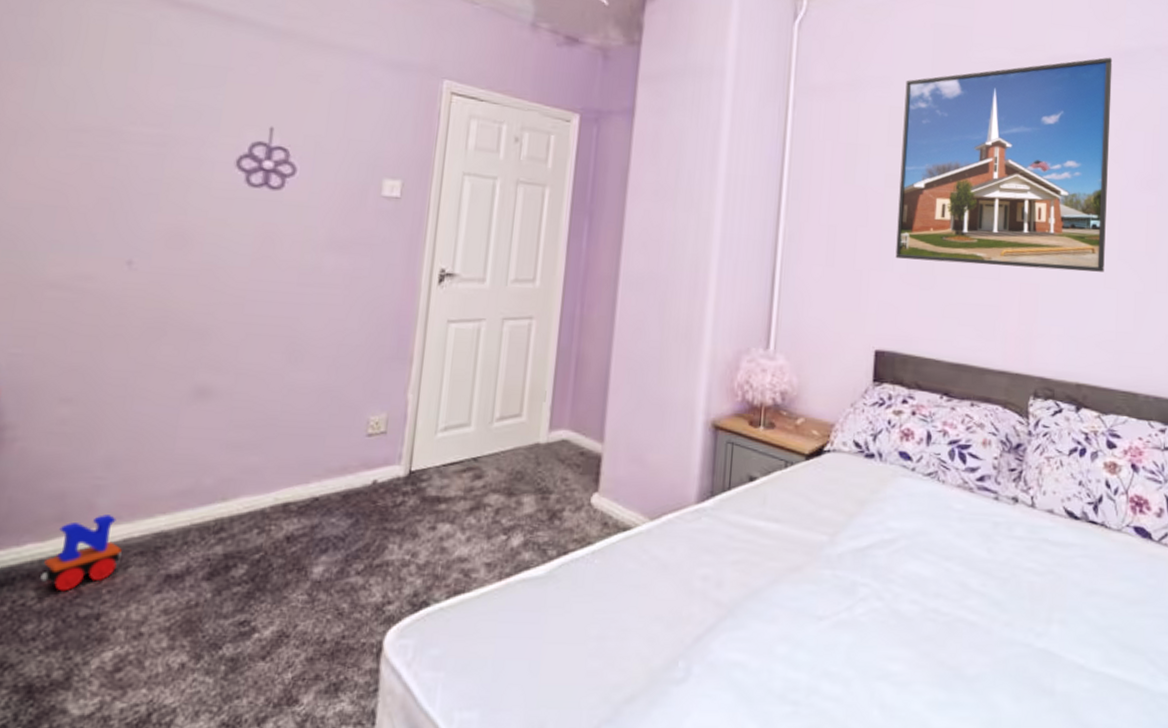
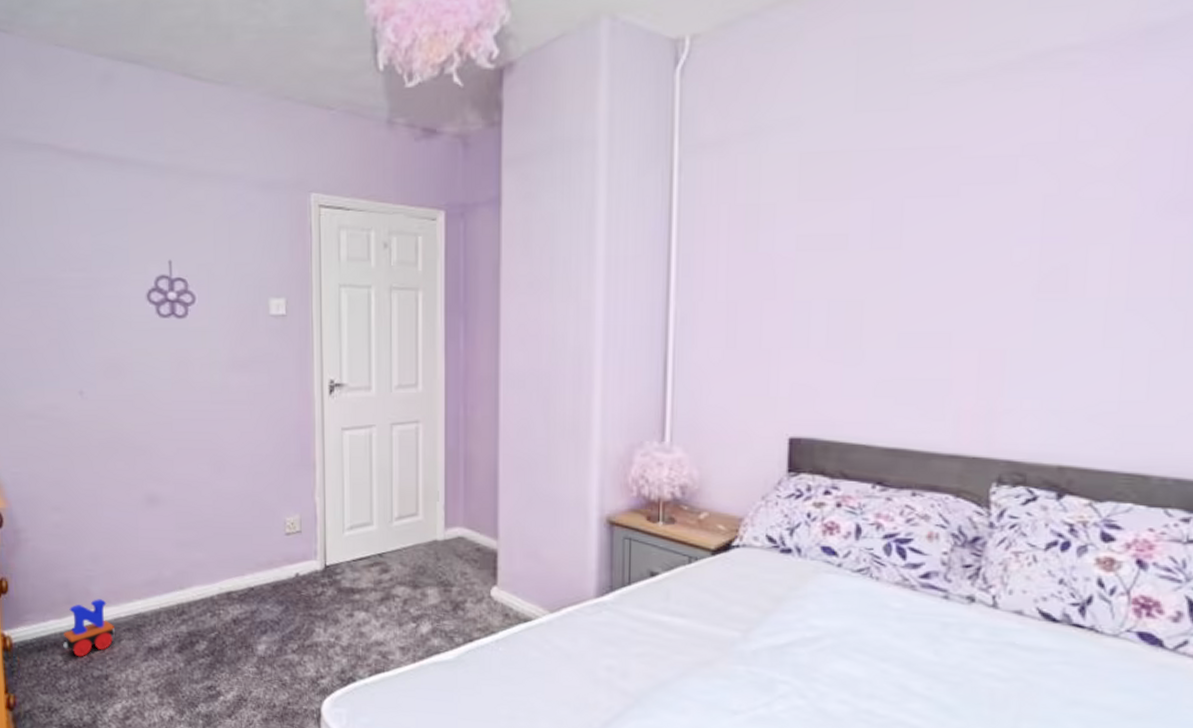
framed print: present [895,57,1113,272] -> none [812,40,1126,332]

